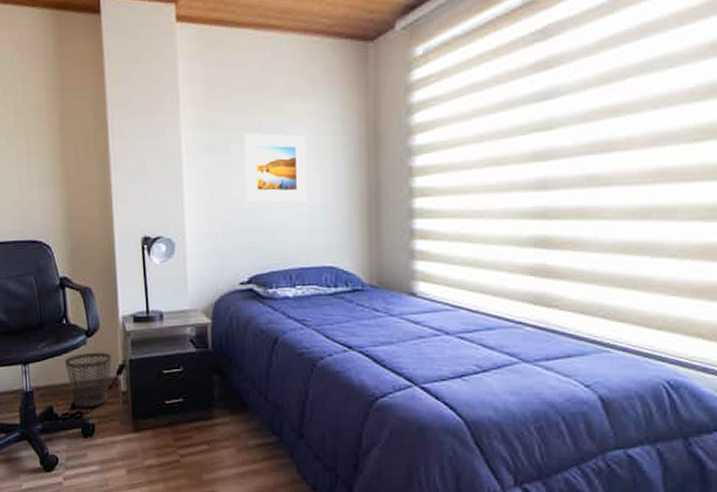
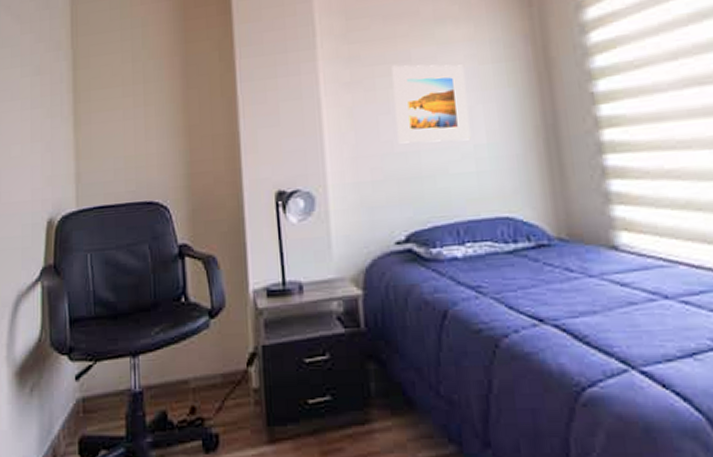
wastebasket: present [64,352,112,408] -> none [182,337,241,412]

